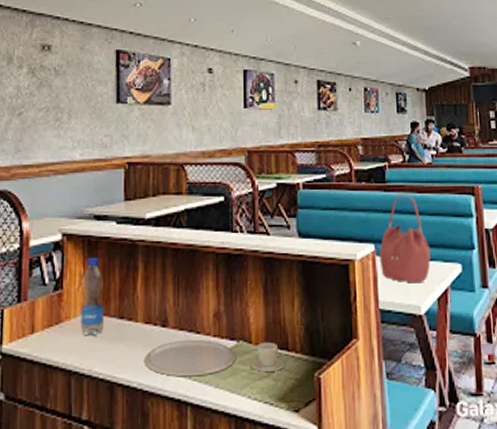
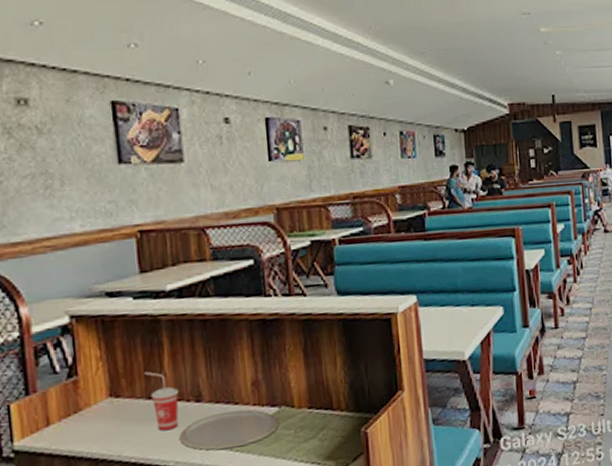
bottle: present [80,257,105,336] -> none [98,337,130,422]
beverage cup: none [119,292,148,351] -> present [143,371,180,431]
teacup: present [251,343,285,372] -> none [295,404,330,434]
handbag: present [379,195,431,283] -> none [421,242,474,331]

